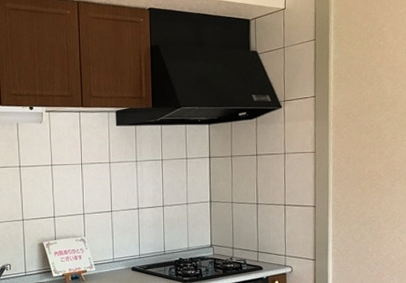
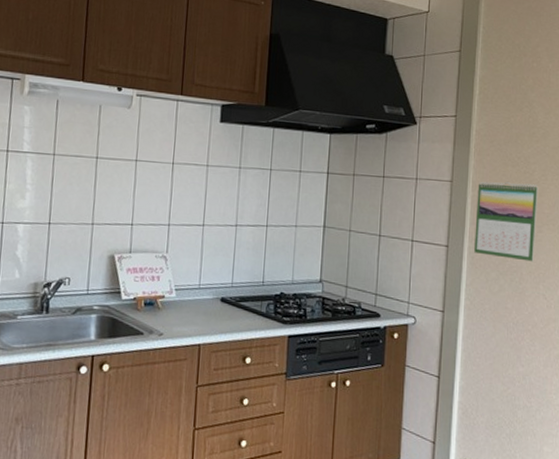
calendar: none [337,147,391,212] -> present [474,181,539,262]

